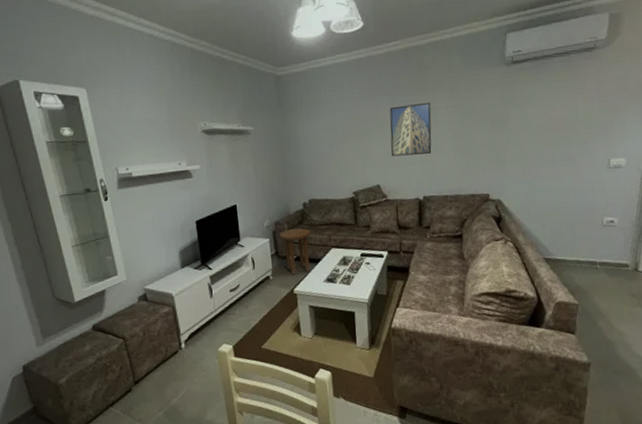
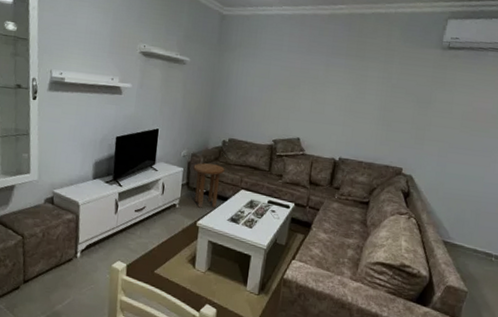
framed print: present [389,102,432,157] -> none [317,66,364,118]

